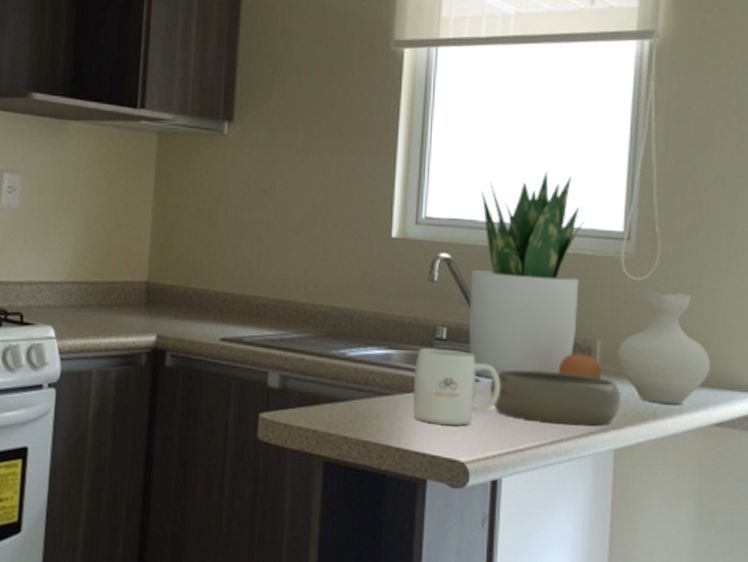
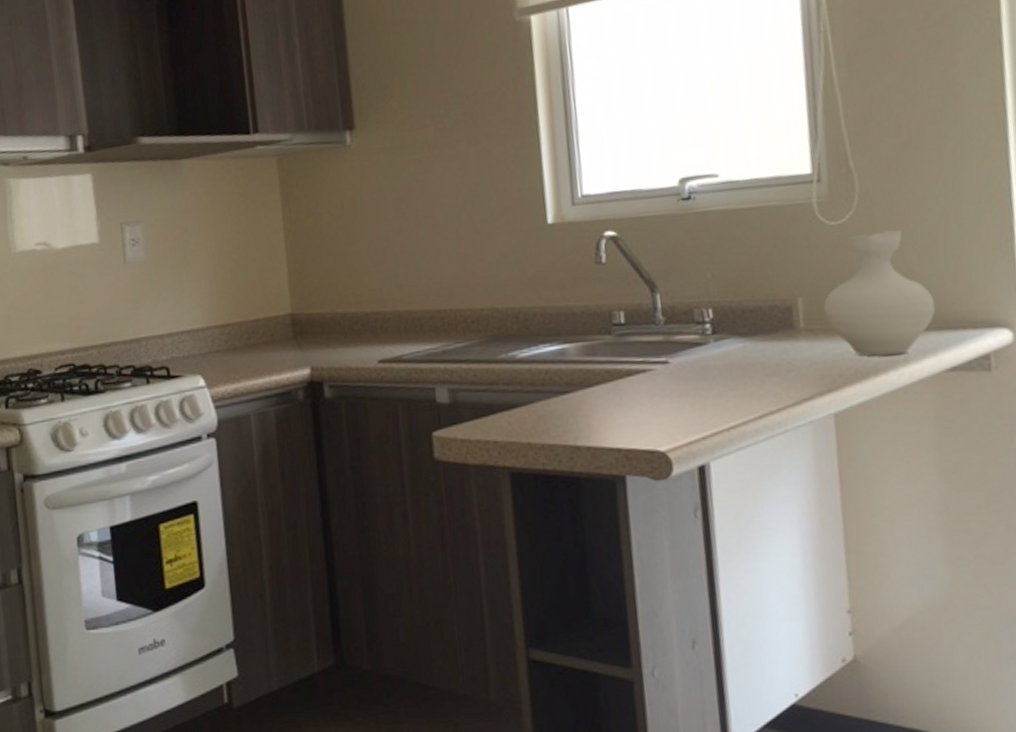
mug: present [412,348,501,427] -> none [594,333,695,416]
planter: present [468,172,585,379] -> none [641,122,772,358]
bowl: present [490,369,622,425] -> none [681,338,836,397]
fruit: present [558,353,602,379] -> none [757,315,808,342]

